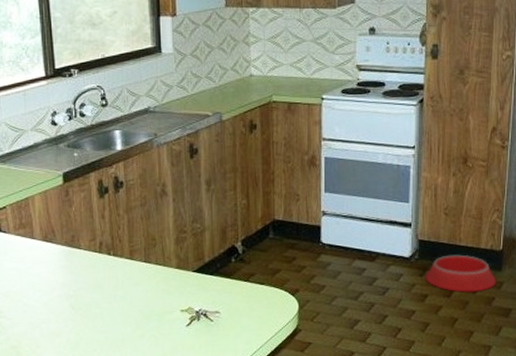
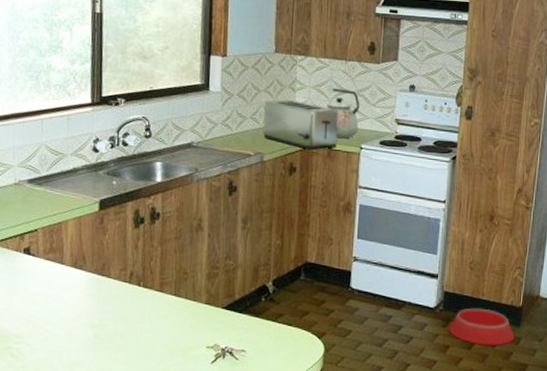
toaster: none [219,54,297,106] -> present [263,99,339,151]
kettle: none [283,38,318,91] -> present [327,88,360,139]

